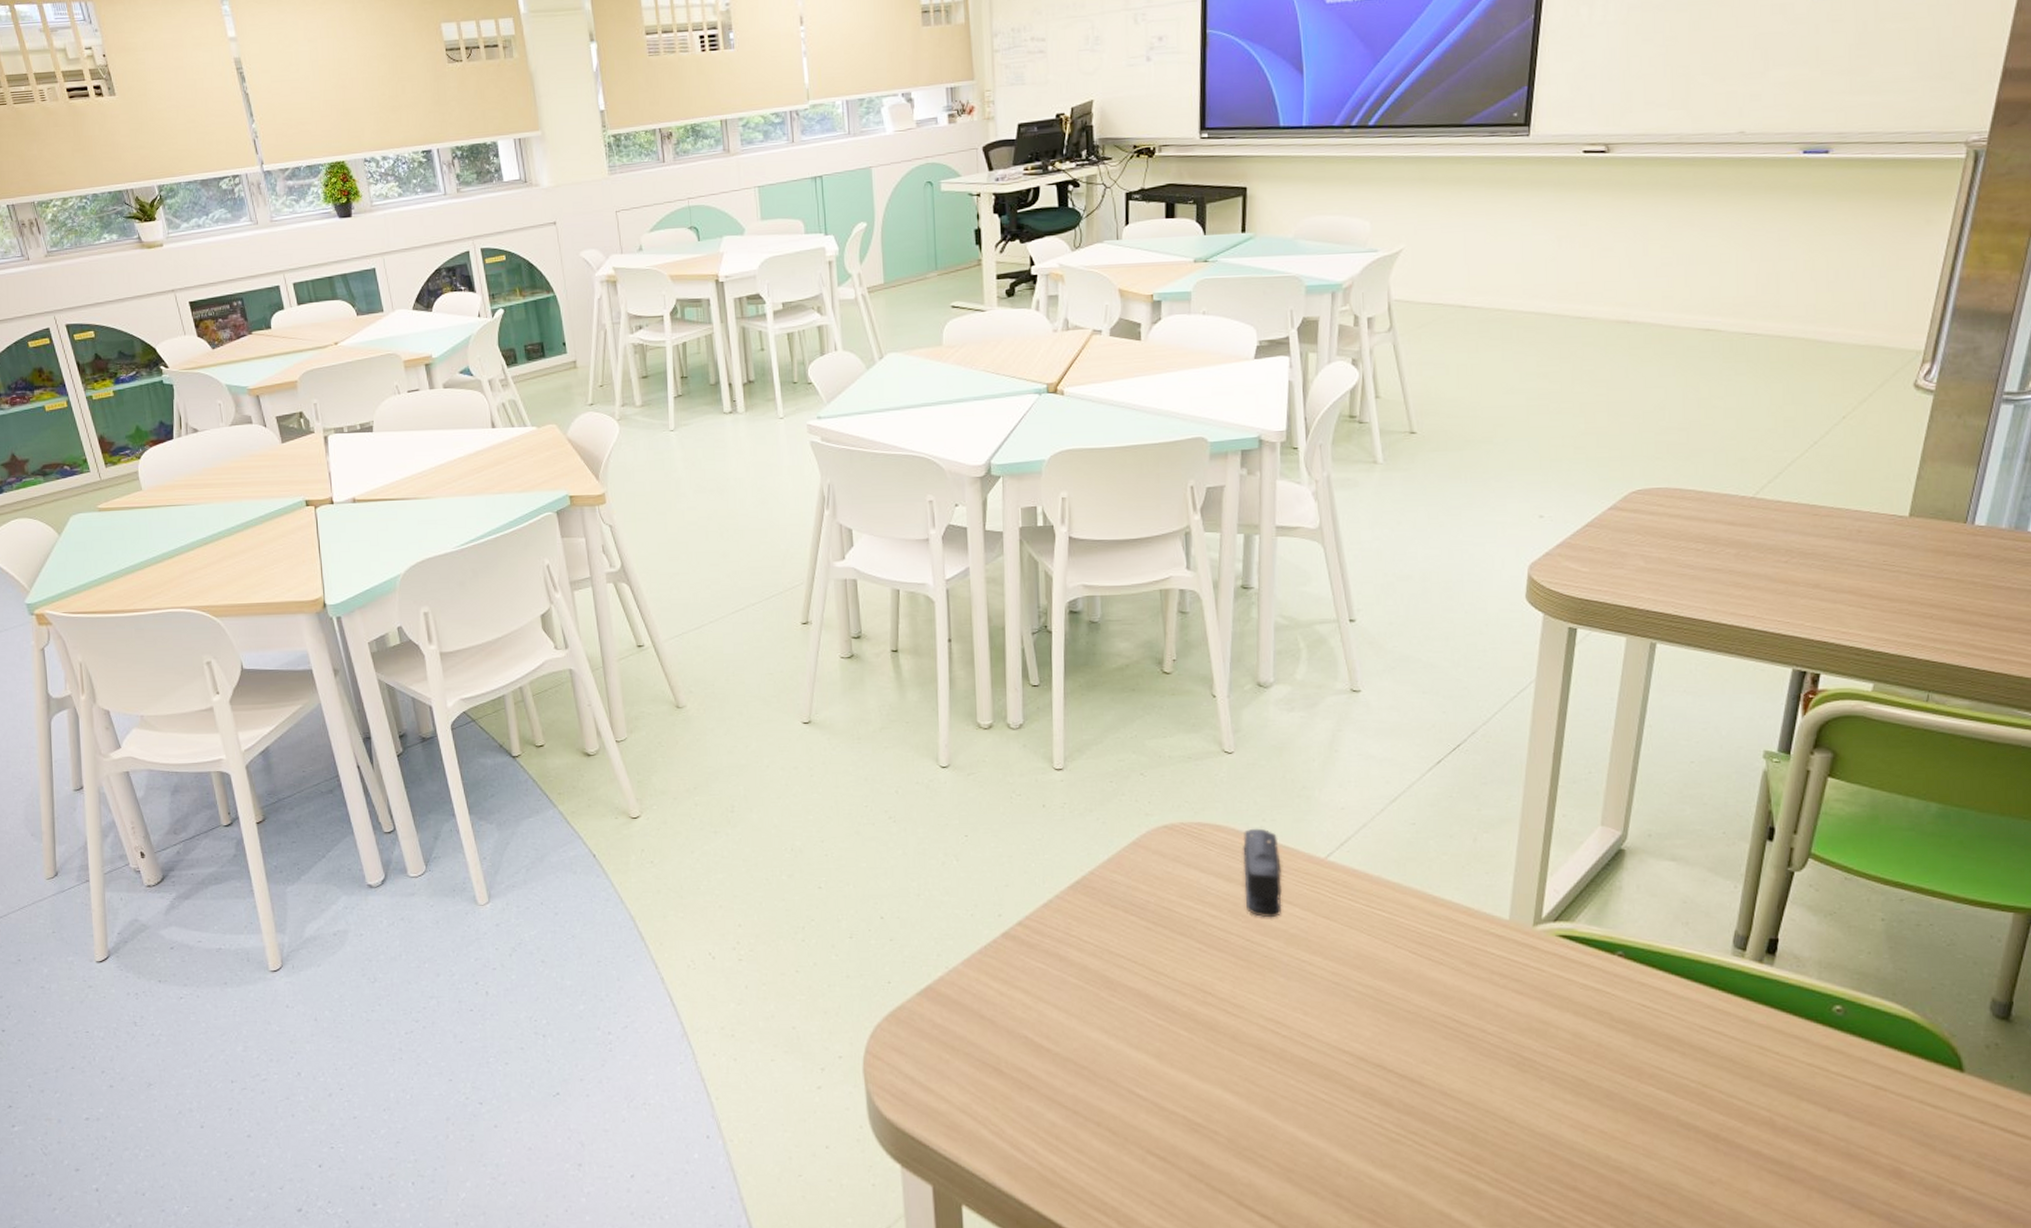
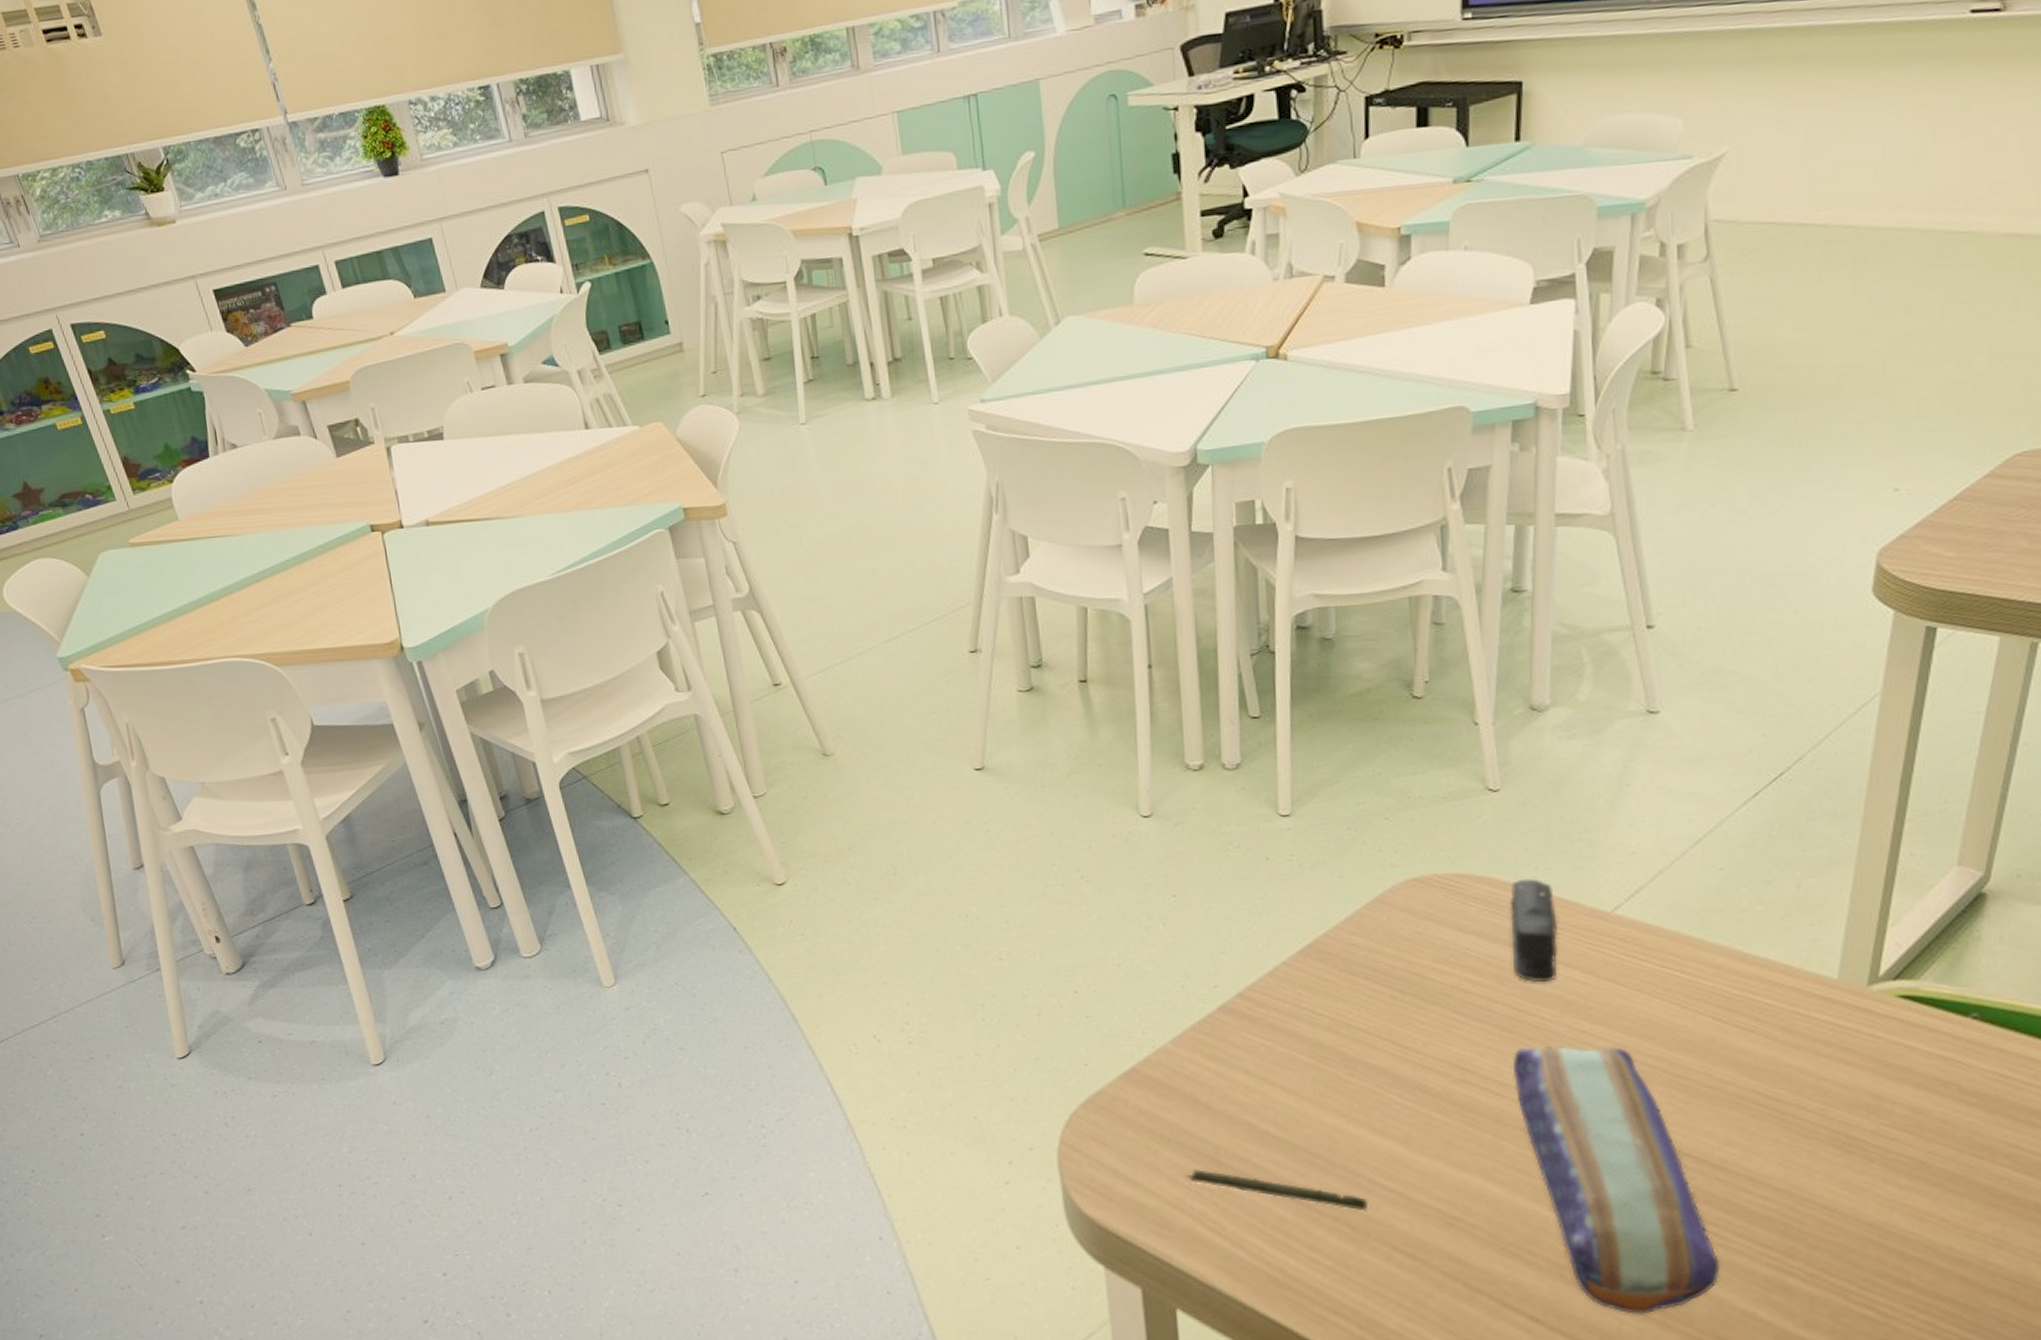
pen: none [971,1078,1127,1118] -> present [1185,1169,1369,1211]
pencil case: none [1246,974,1421,1214] -> present [1512,1045,1720,1314]

